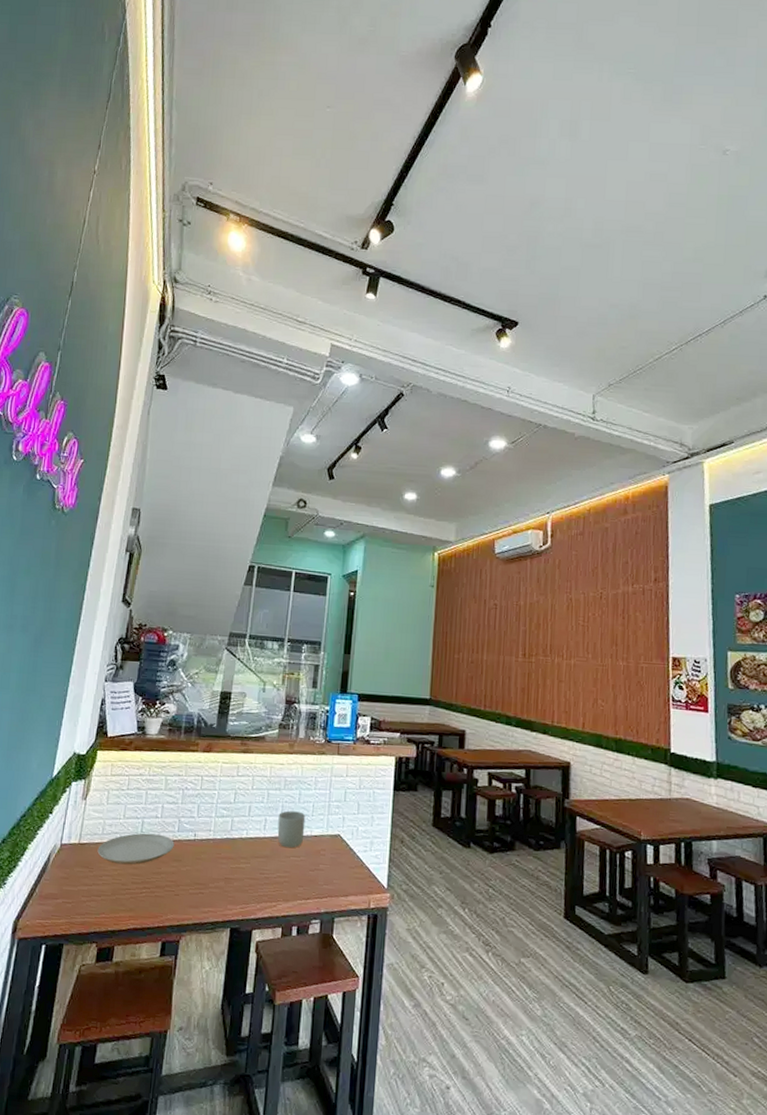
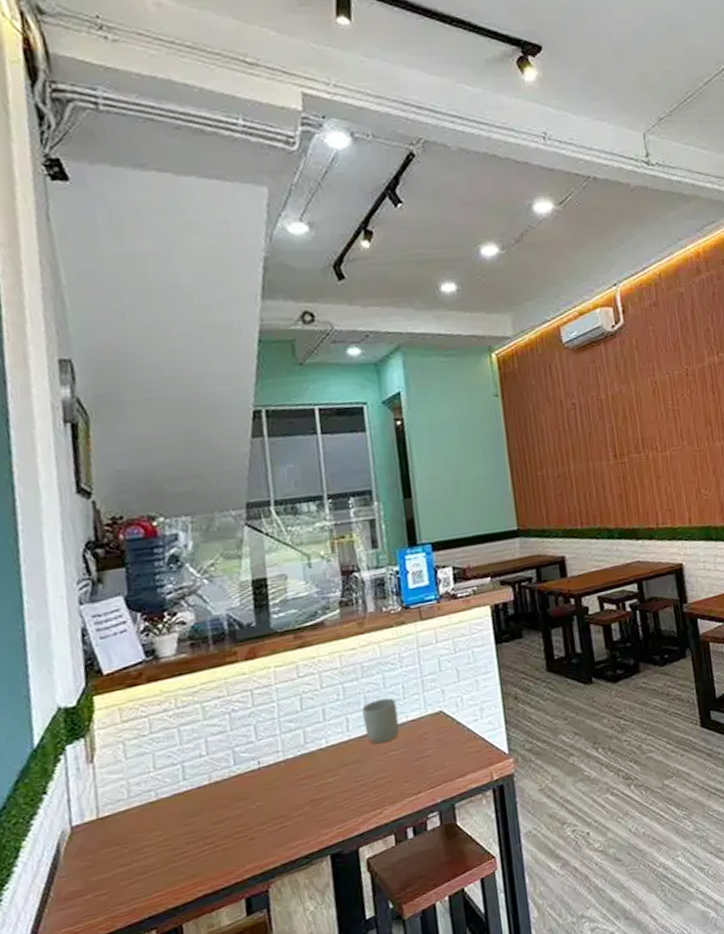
plate: present [97,833,175,865] -> none [126,774,234,829]

